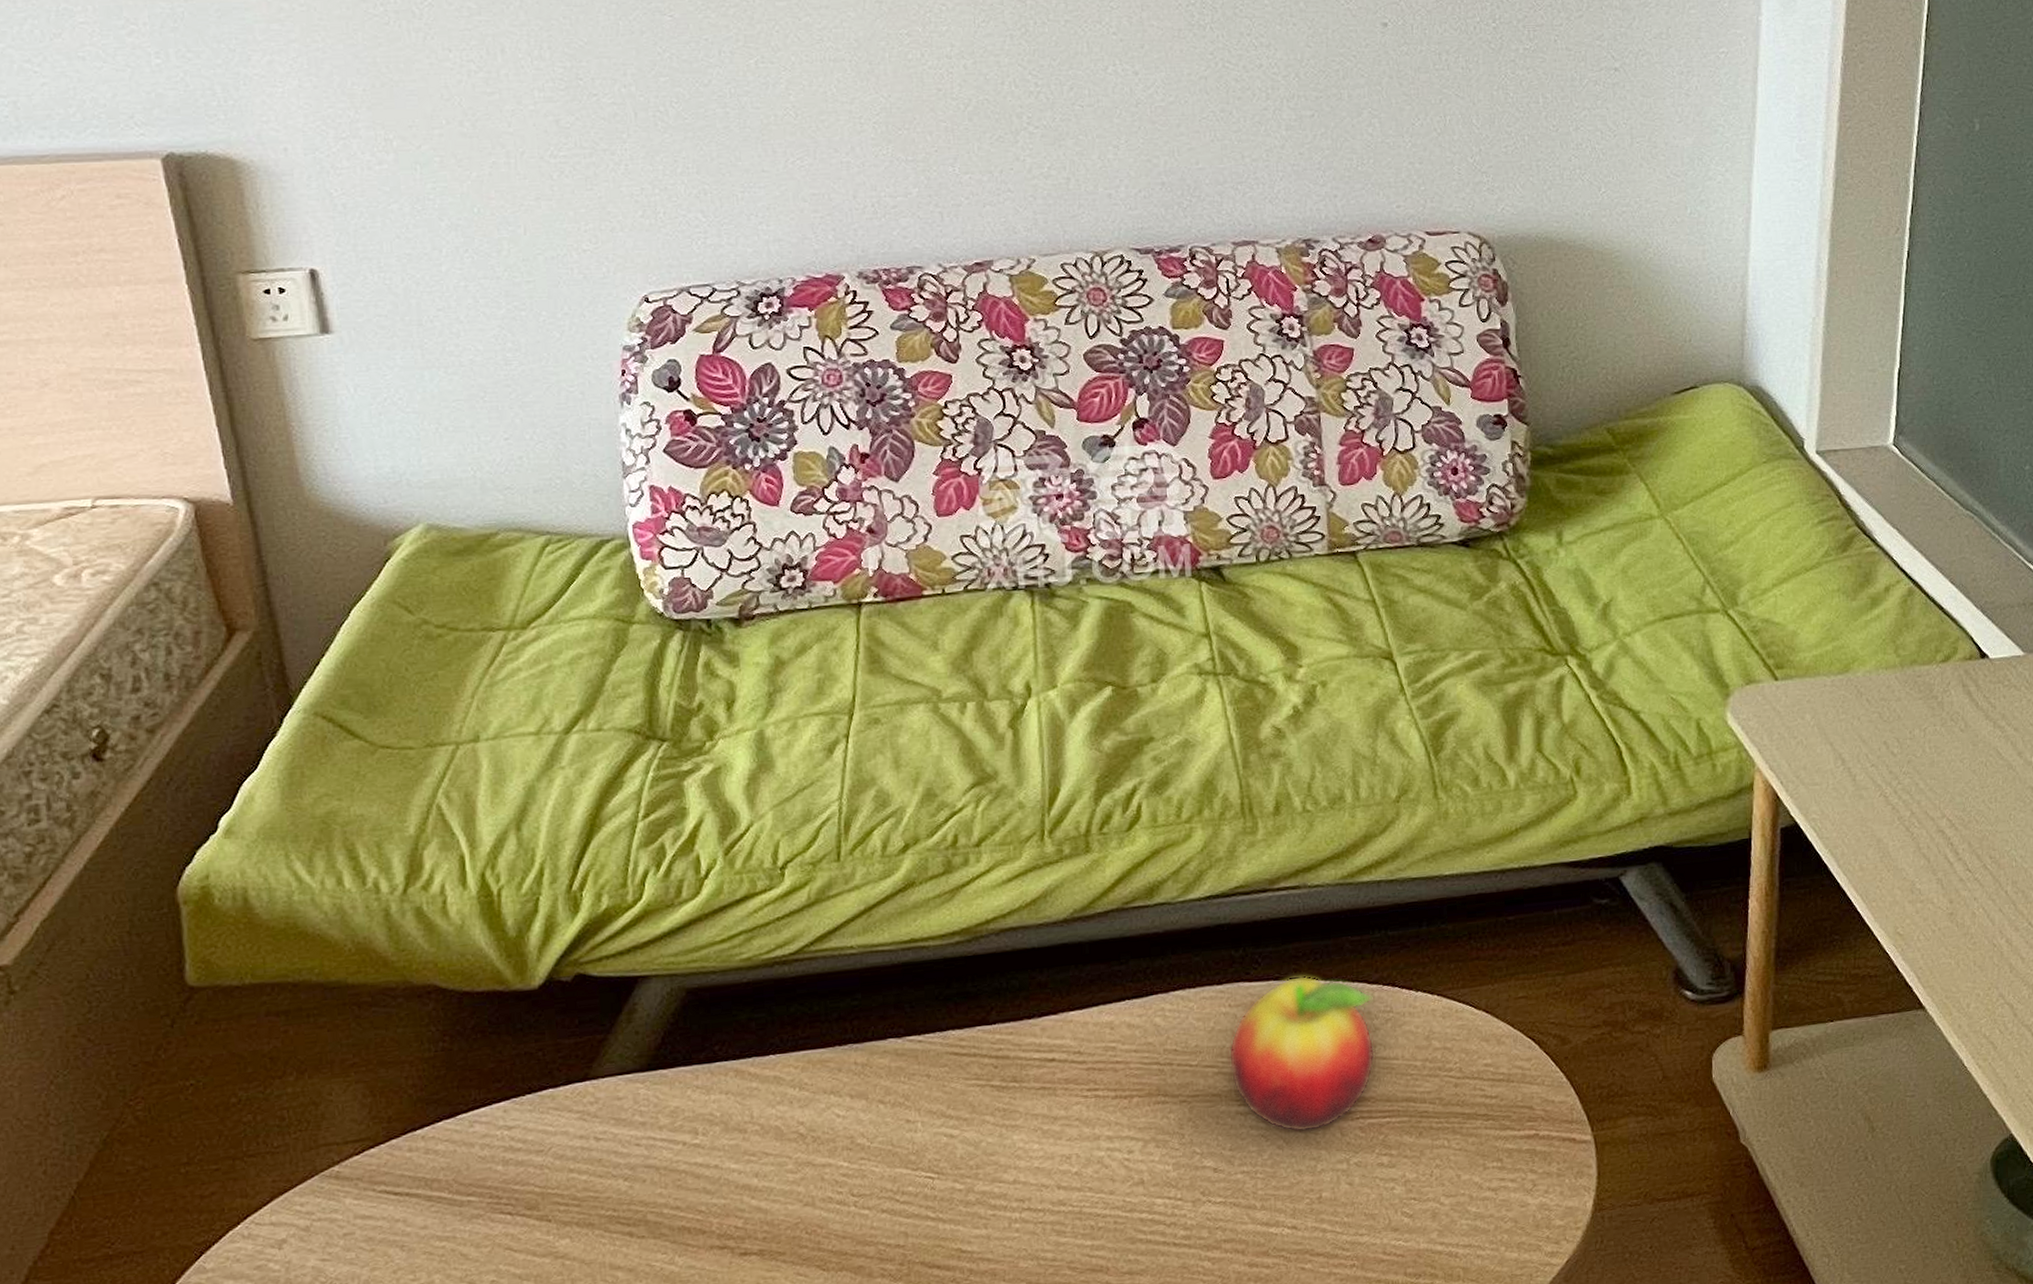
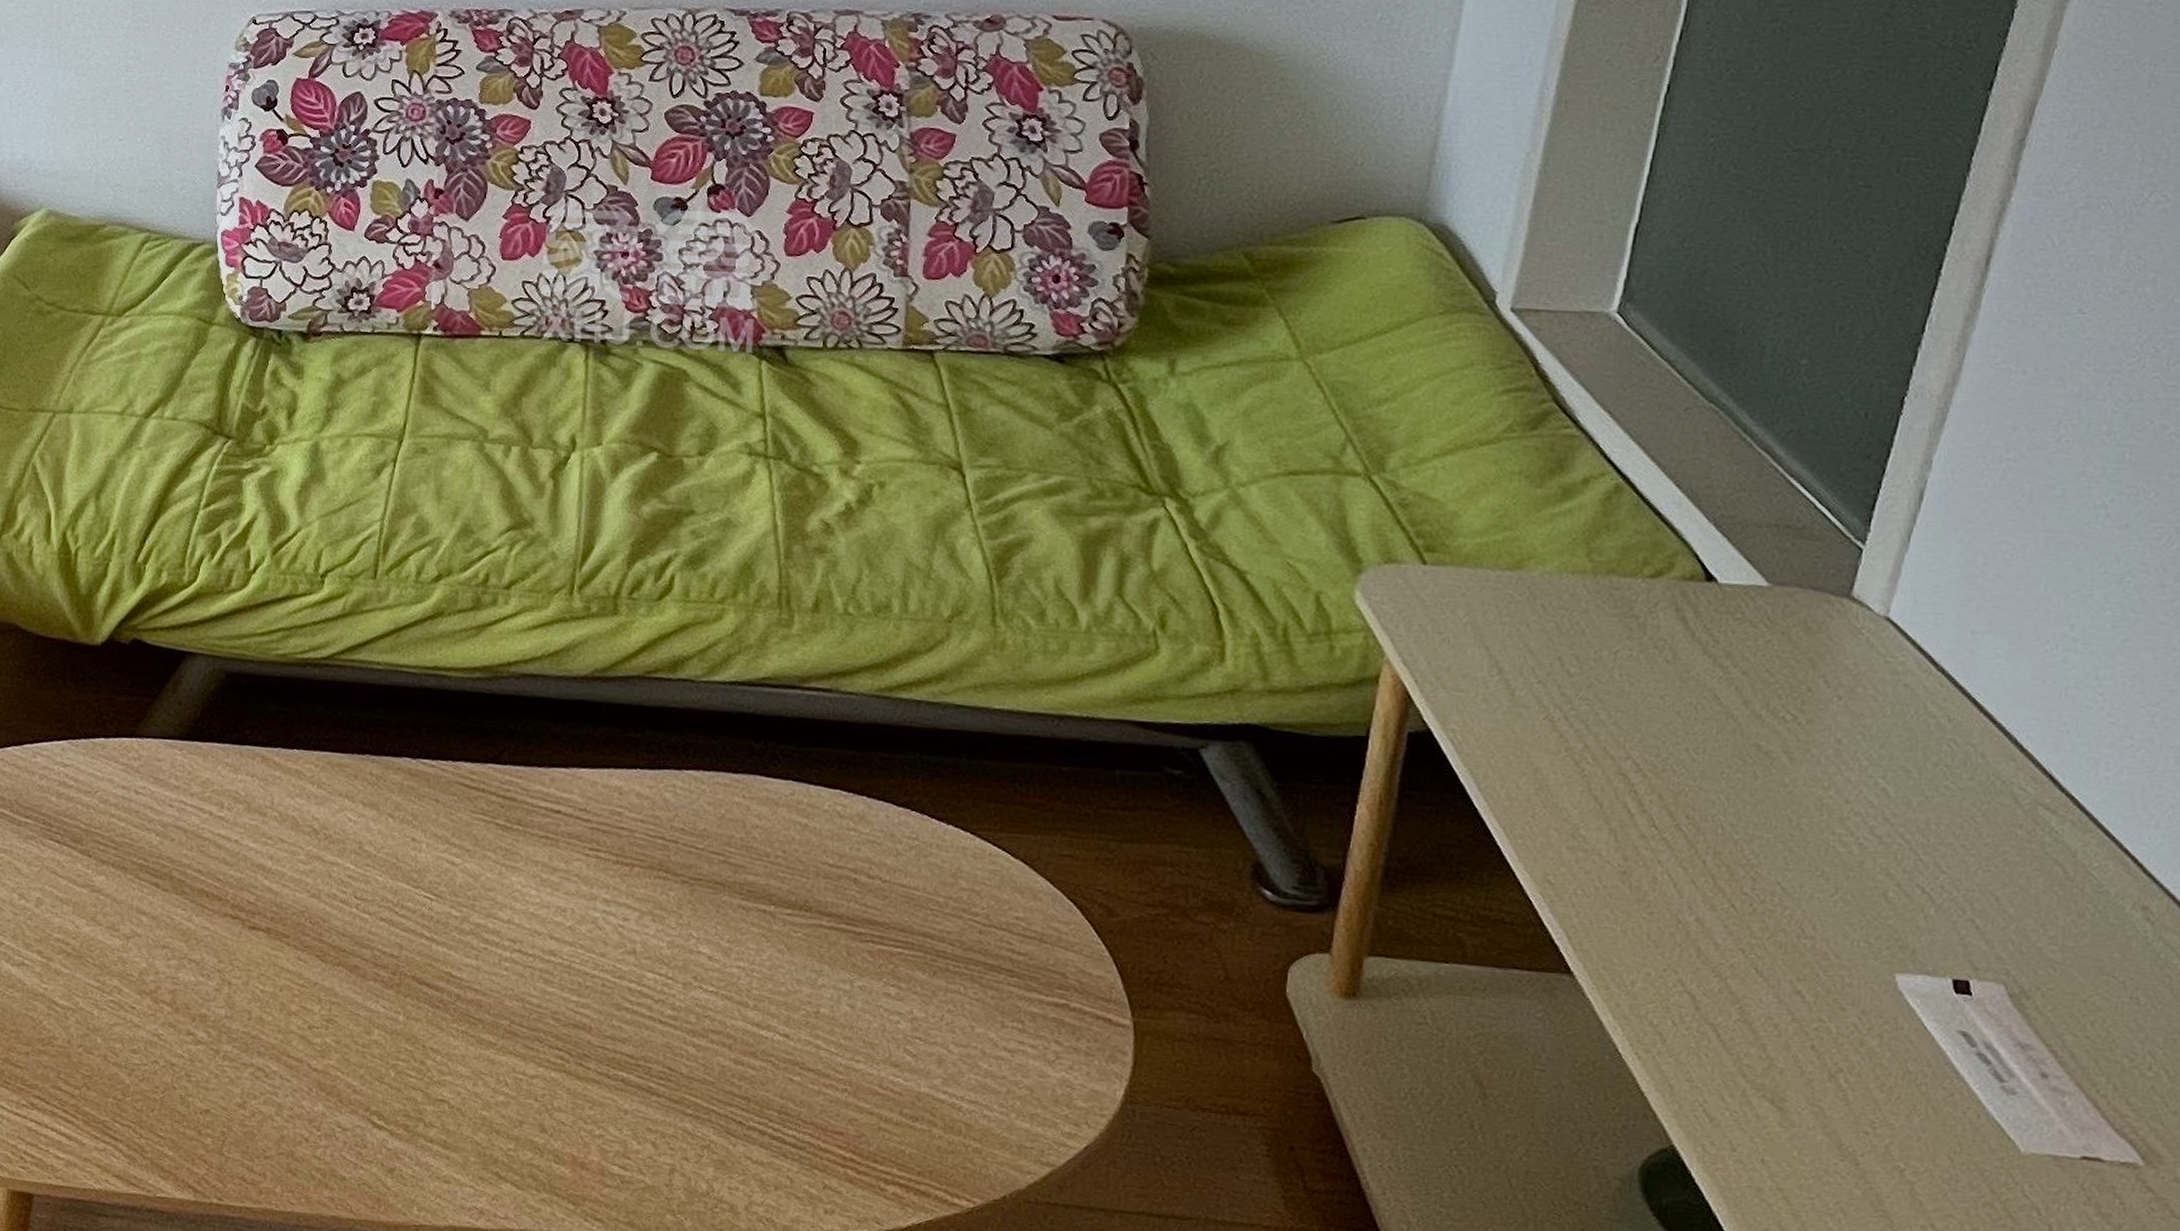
fruit: present [1228,975,1376,1133] -> none [736,780,899,944]

